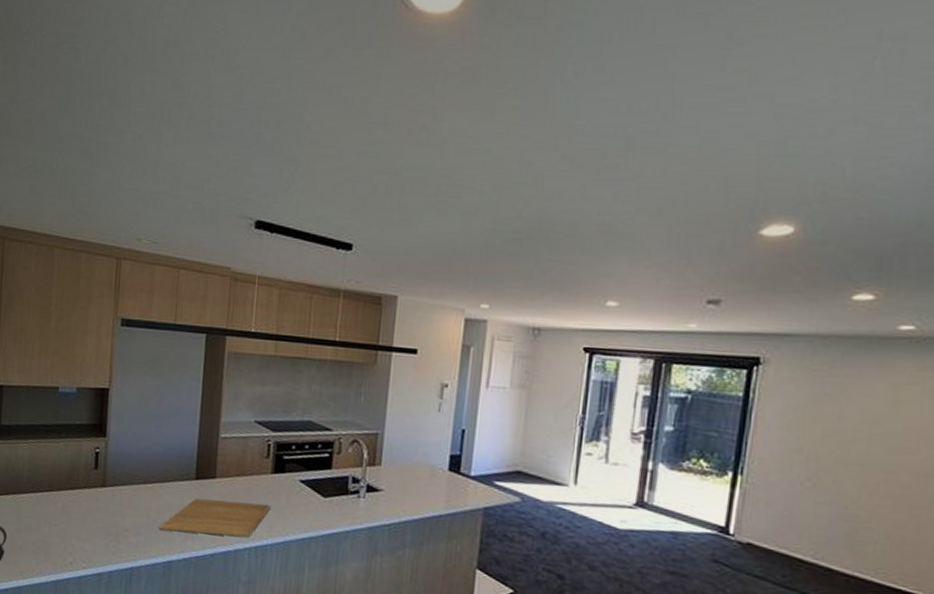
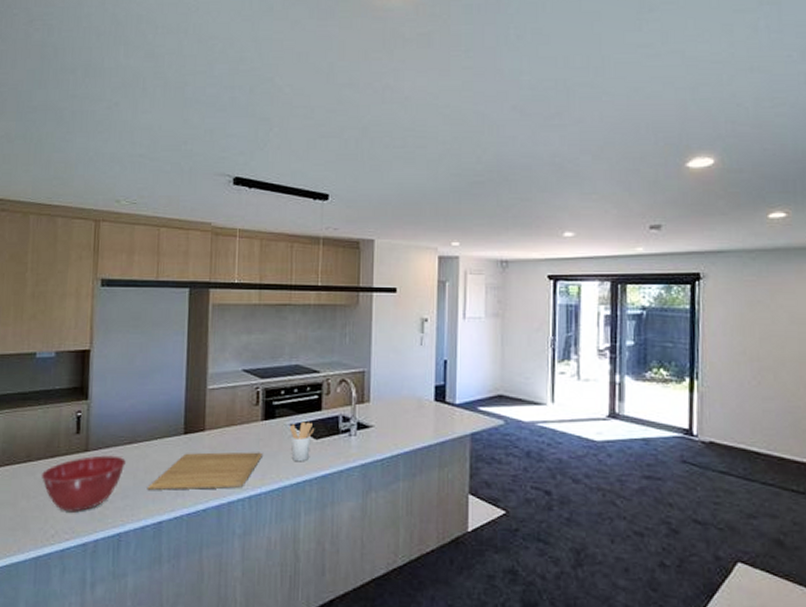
mixing bowl: none [61,492,140,543] -> present [41,455,126,512]
utensil holder: none [298,478,323,519] -> present [289,421,314,462]

